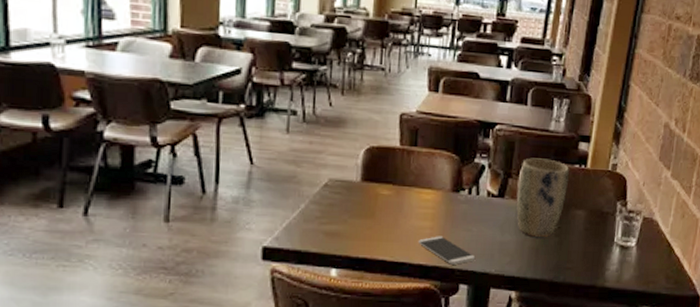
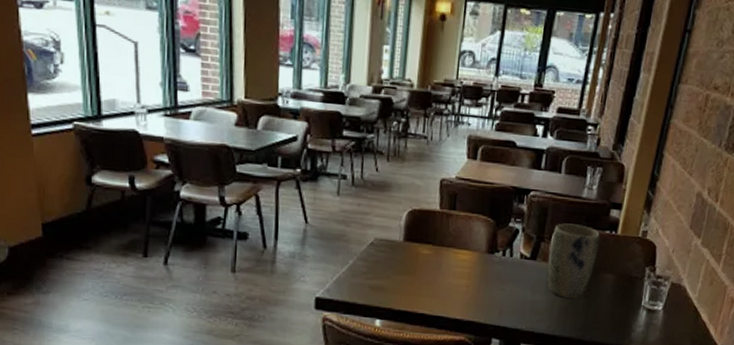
smartphone: present [419,236,476,265] -> none [455,293,508,321]

